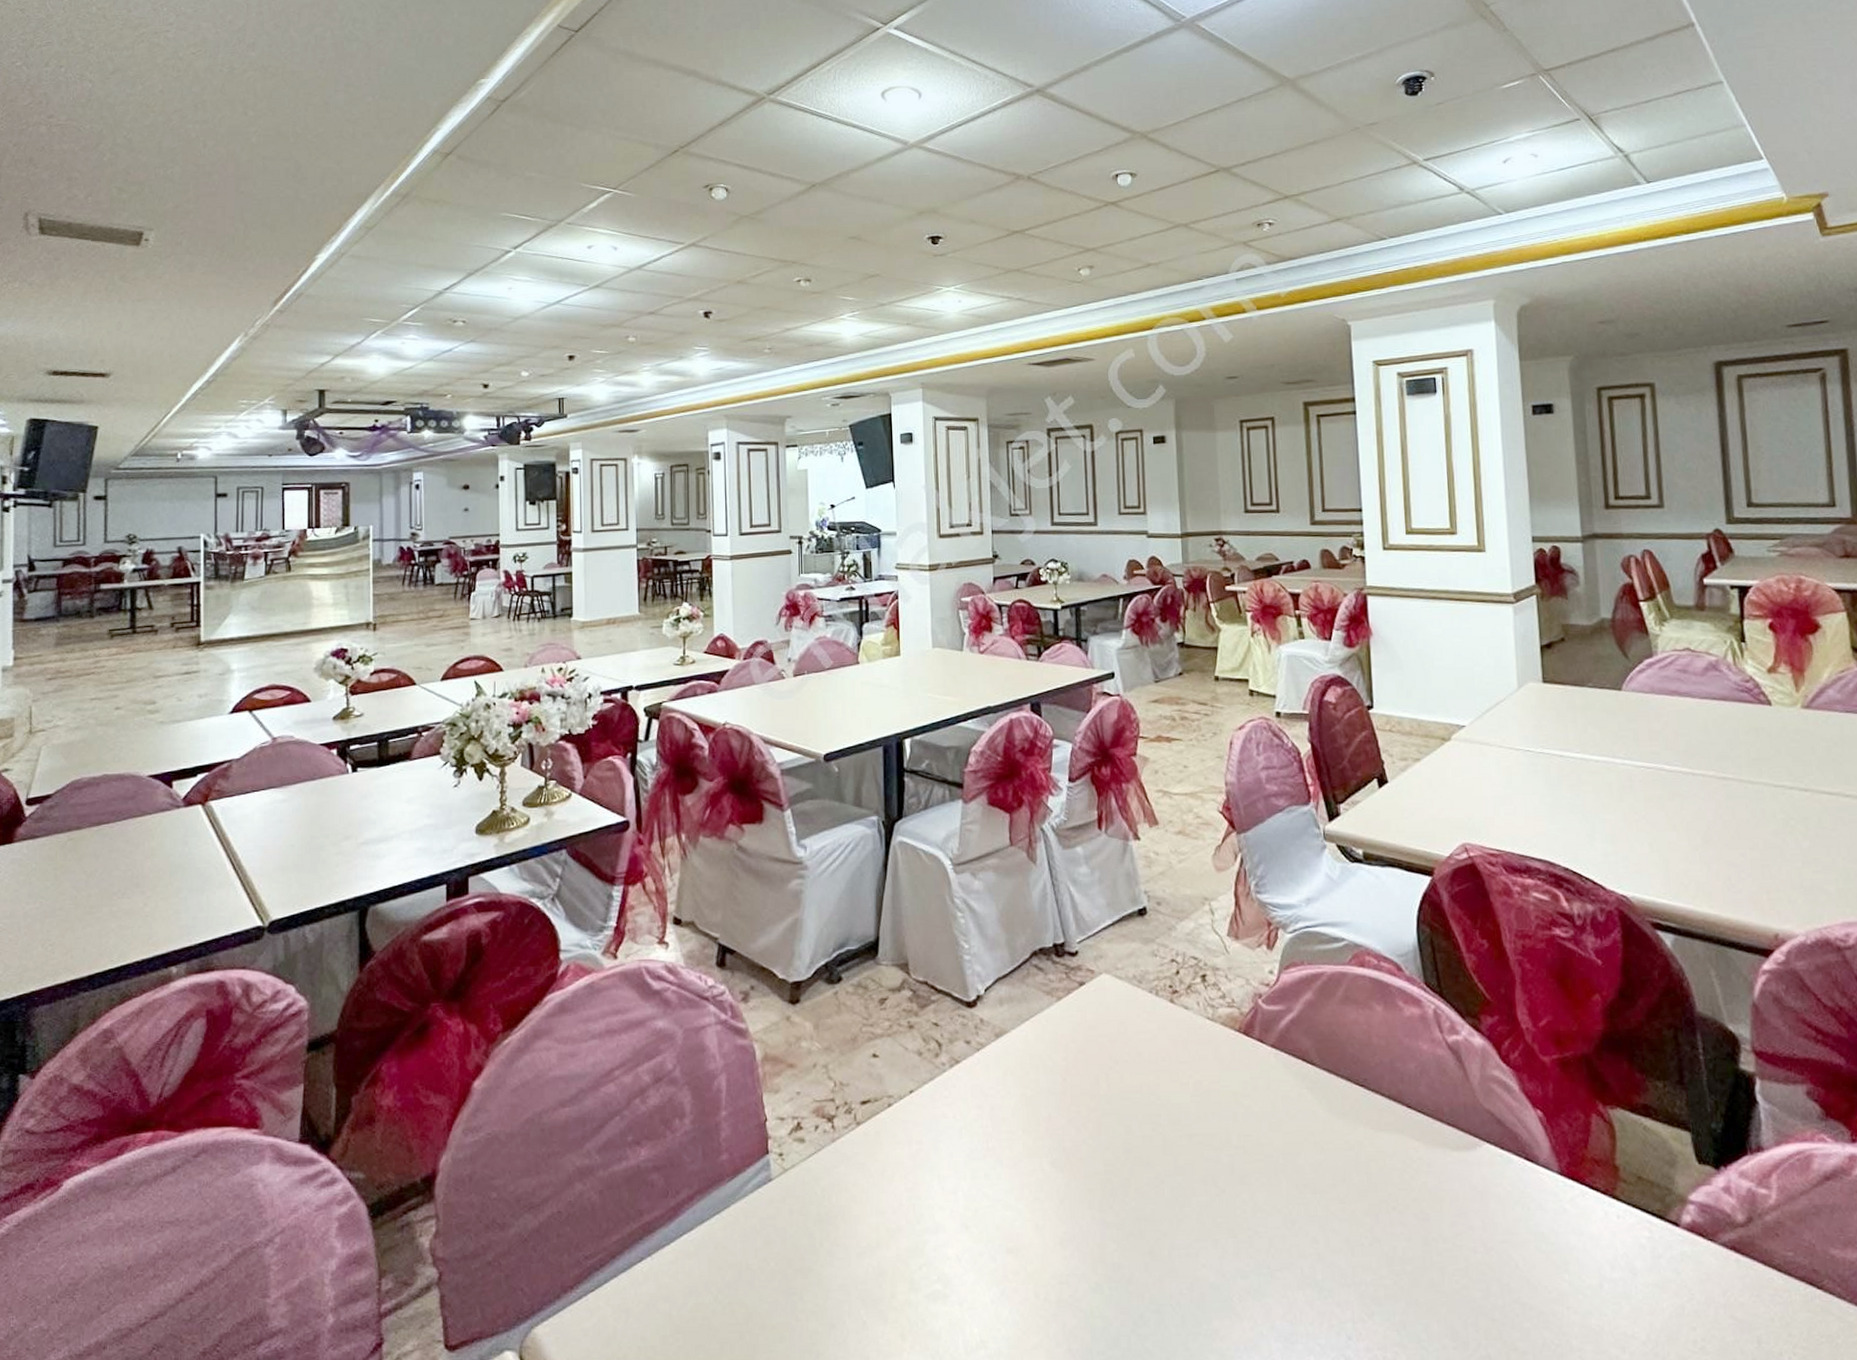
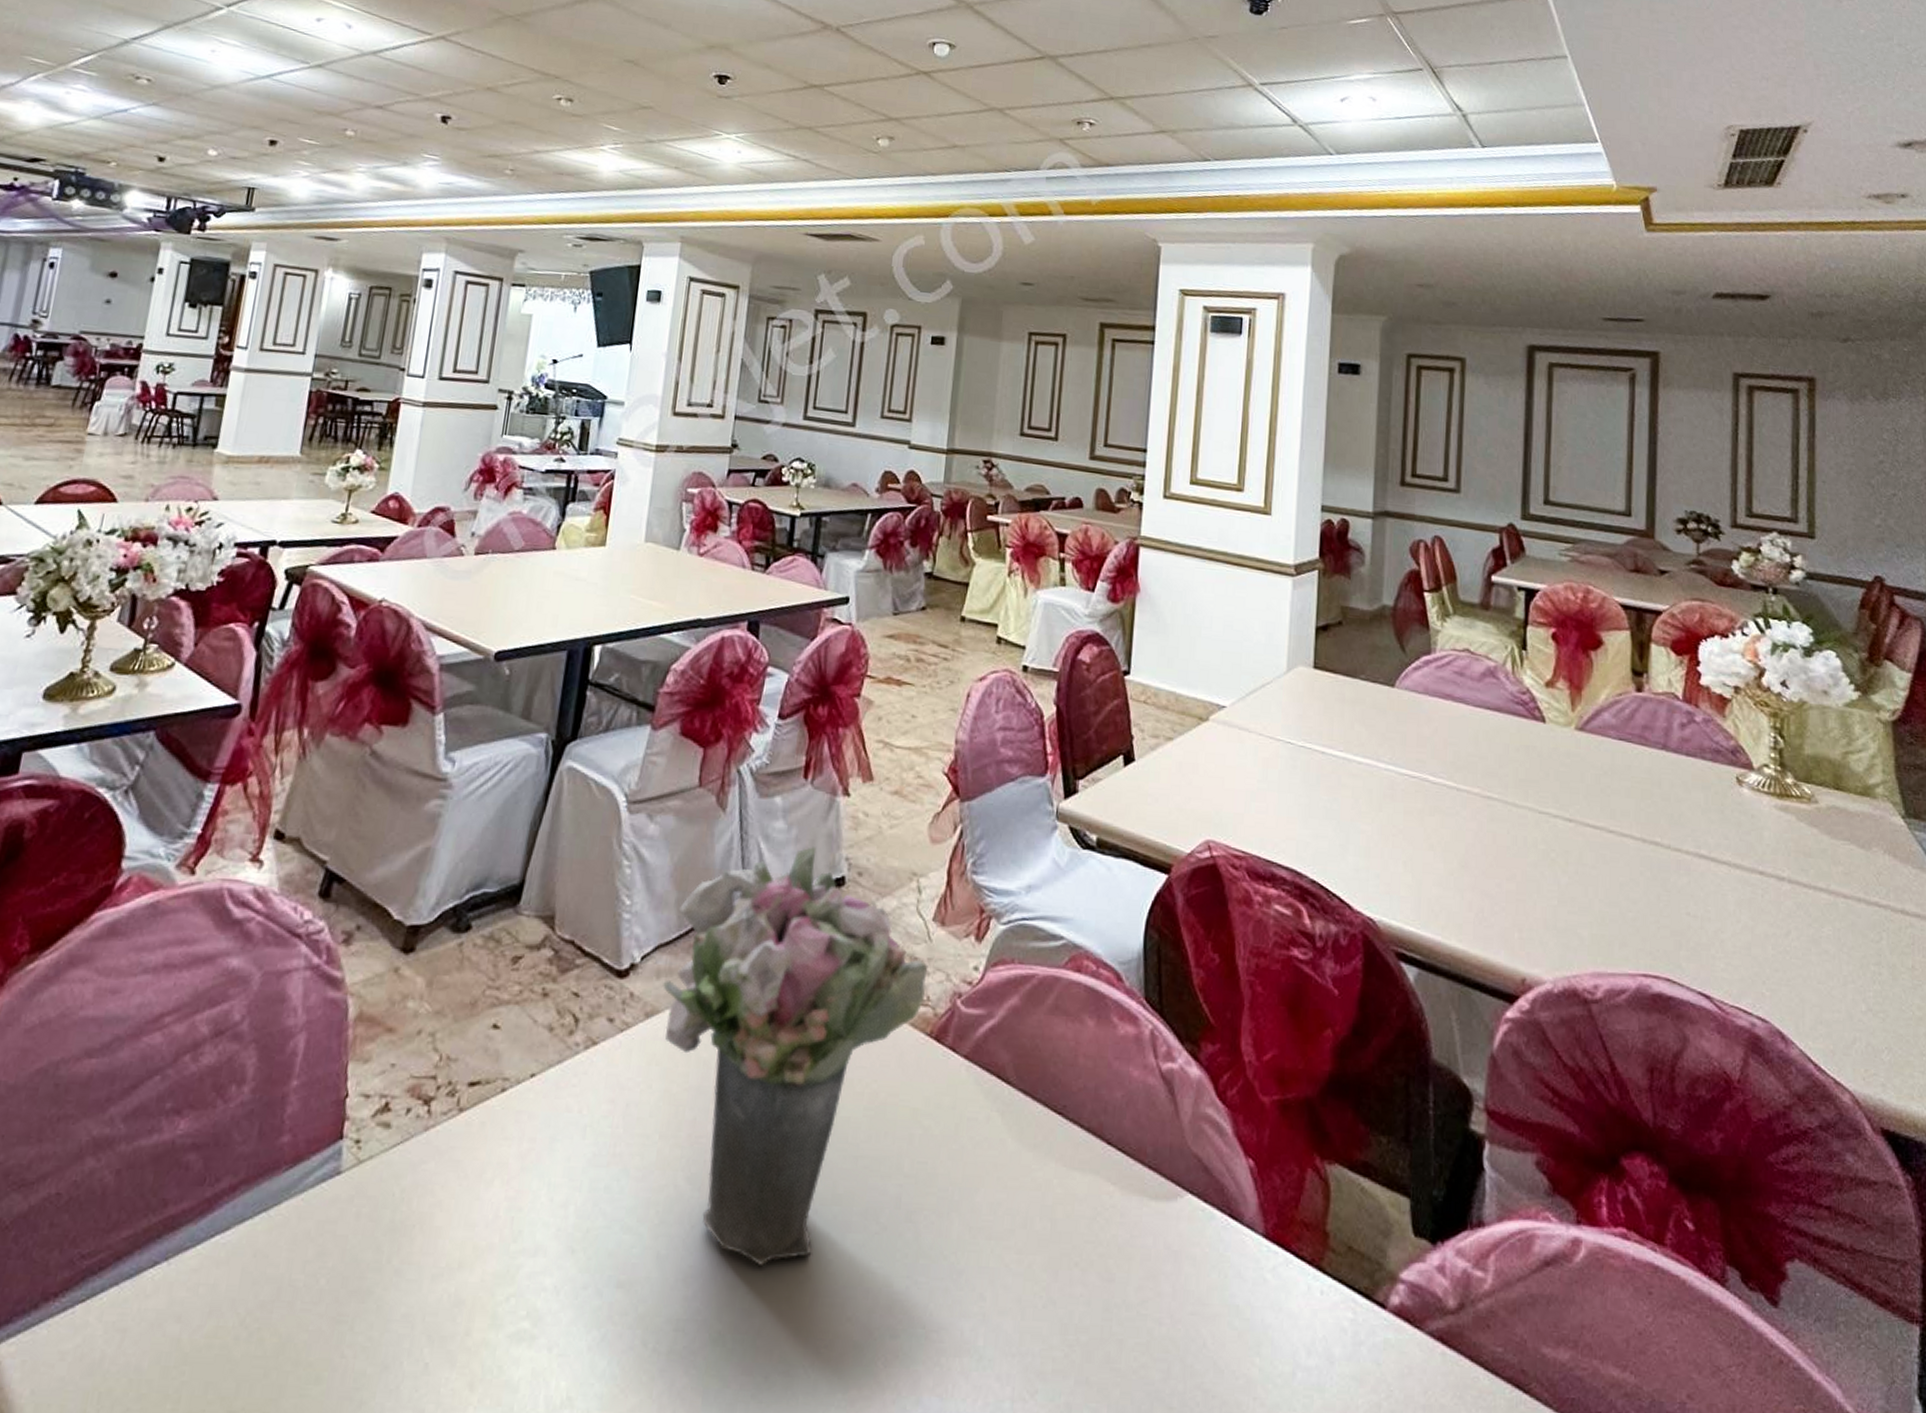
flower bouquet: none [1006,885,1229,1228] -> present [663,847,928,1265]

